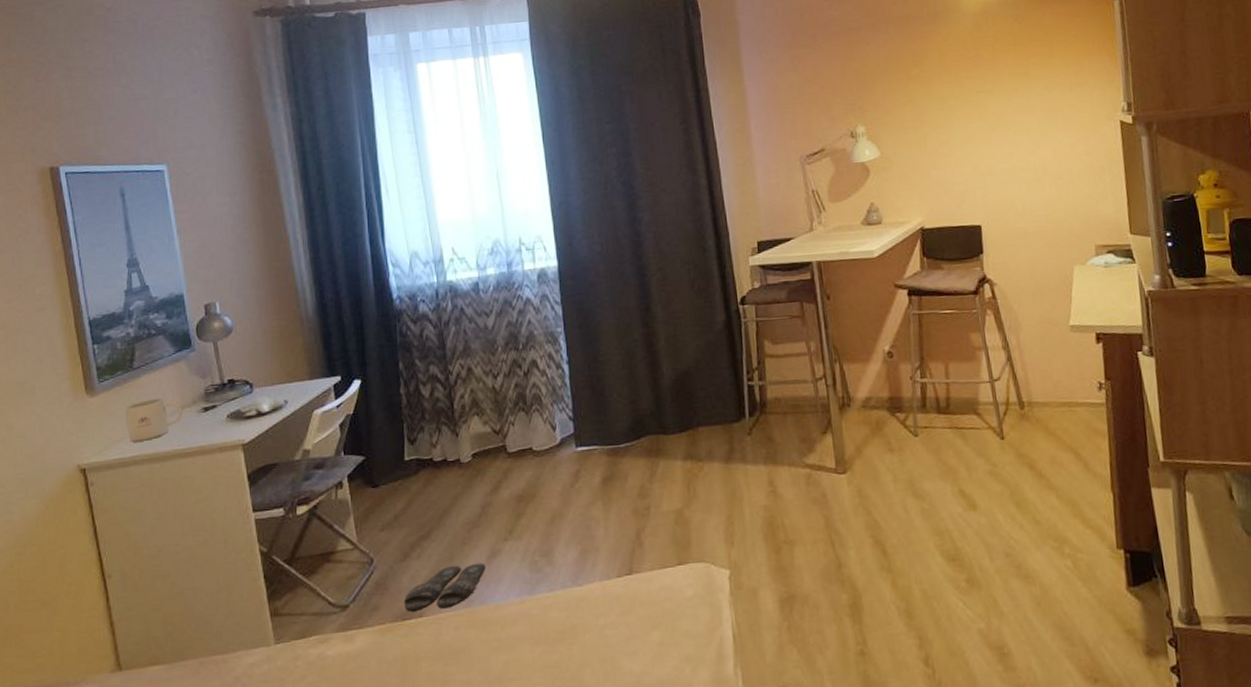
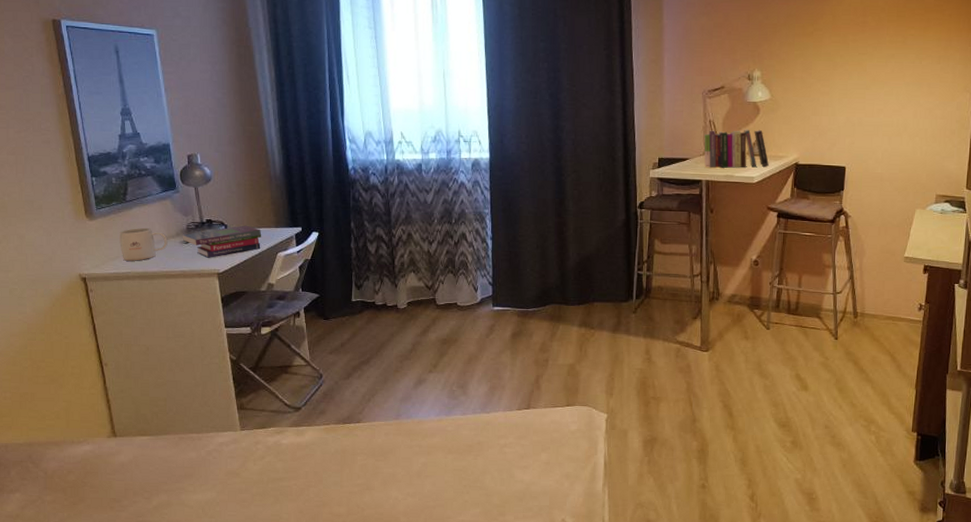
books: none [199,381,294,427] -> present [182,225,262,258]
slippers: present [404,563,486,611] -> none [346,386,413,419]
books: none [808,193,889,247] -> present [704,129,769,169]

